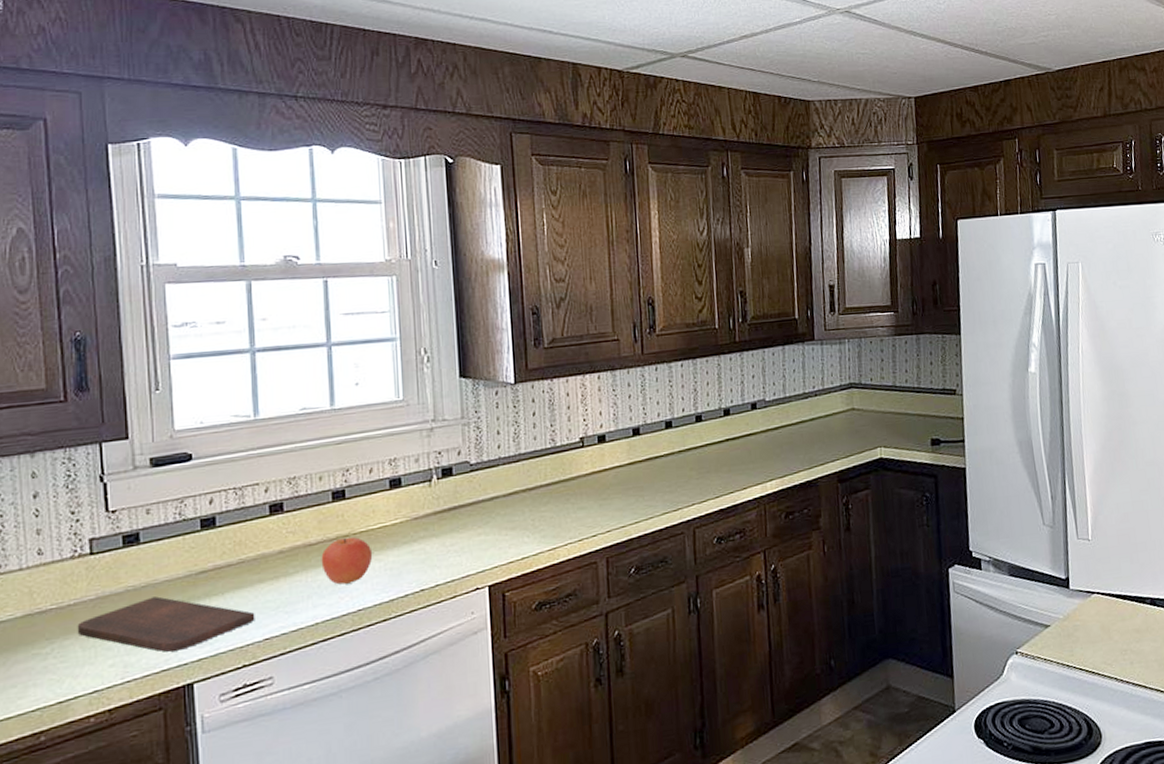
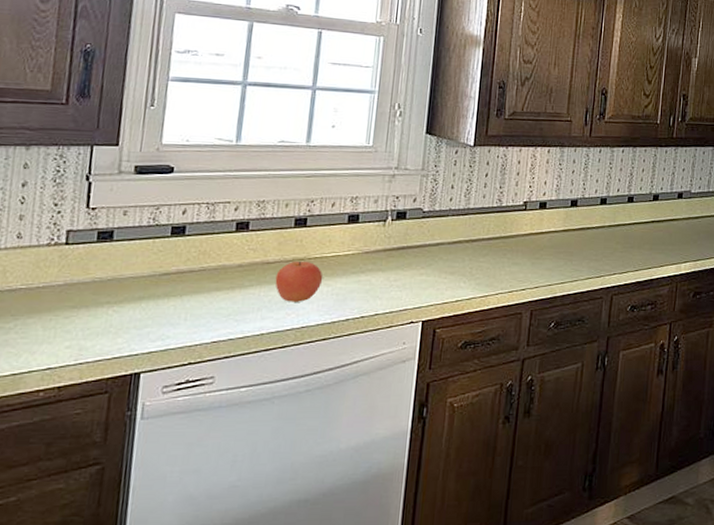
cutting board: present [77,596,255,652] -> none [41,290,208,341]

